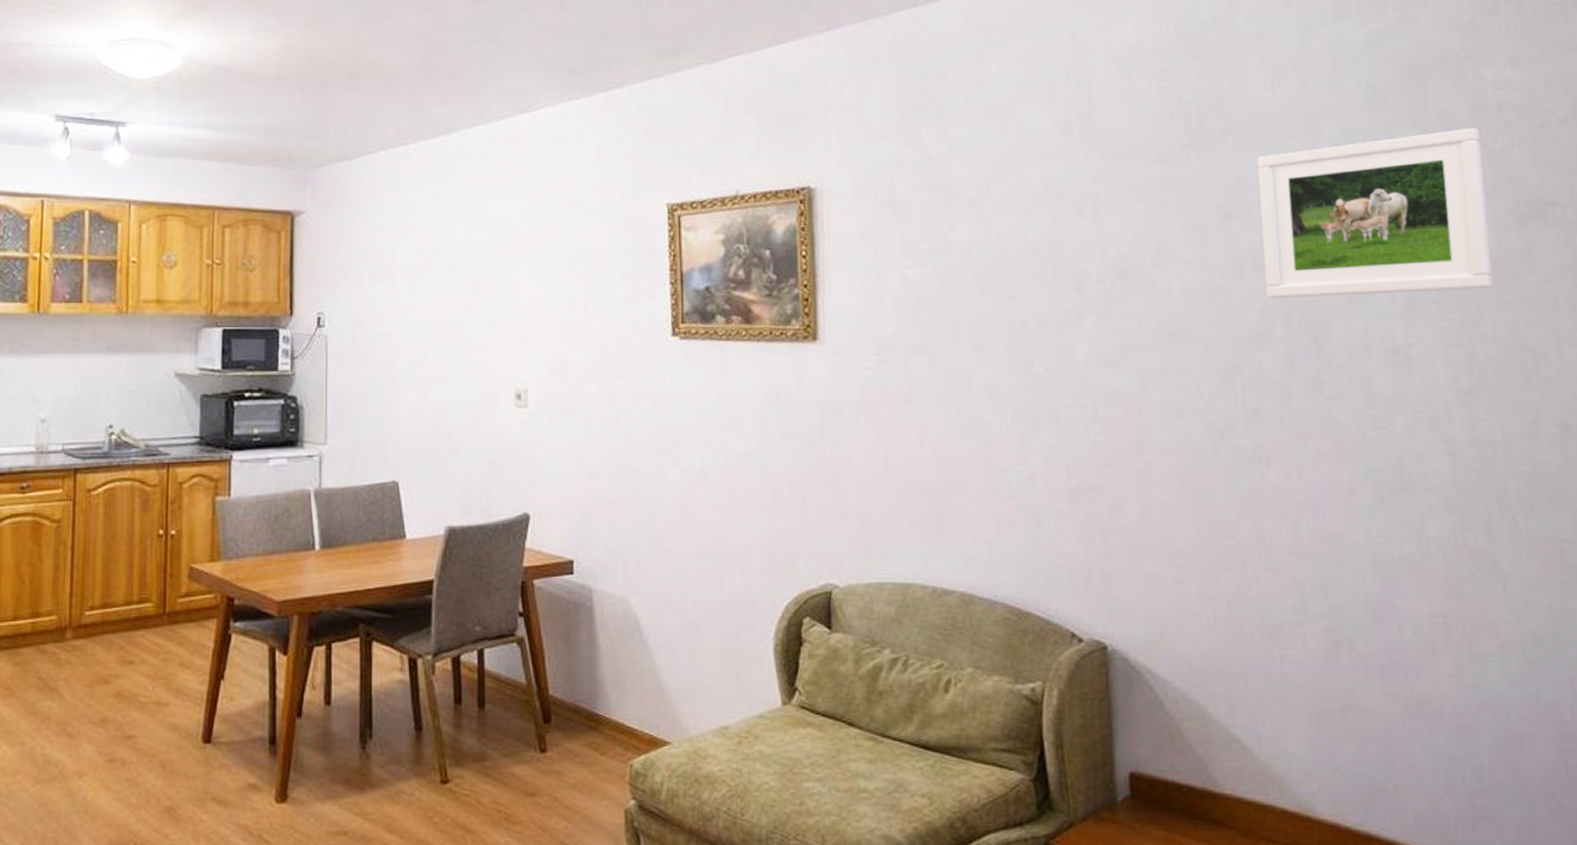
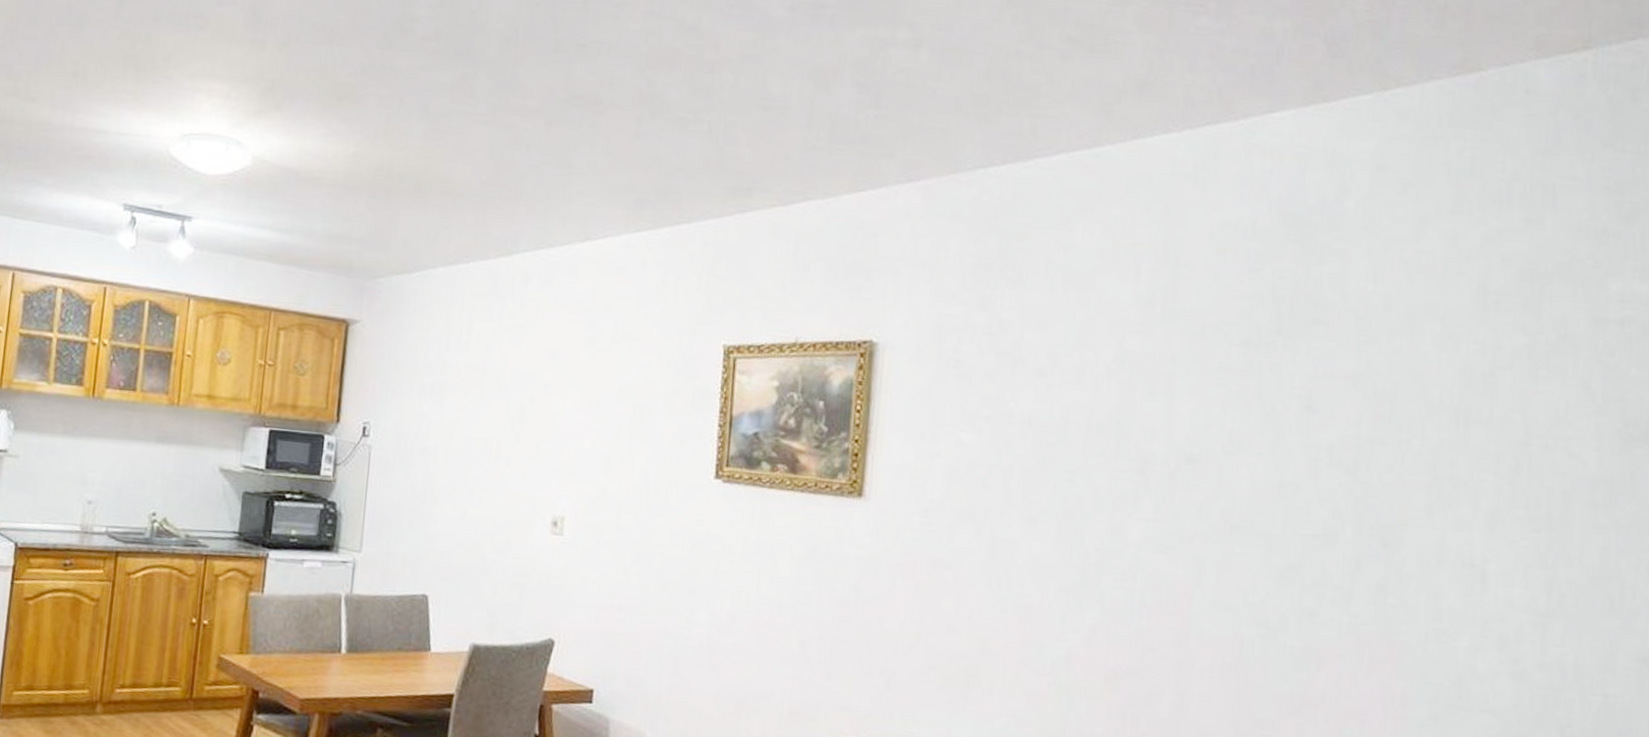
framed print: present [1257,127,1493,299] -> none [1339,340,1595,510]

